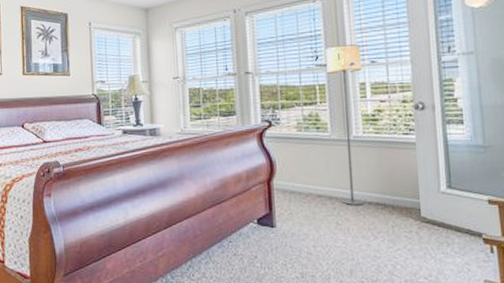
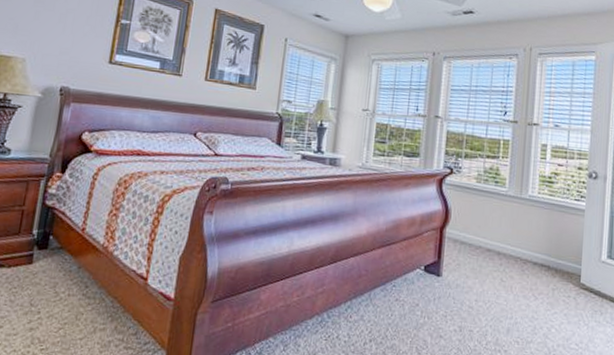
floor lamp: present [325,44,365,205] -> none [508,104,547,264]

